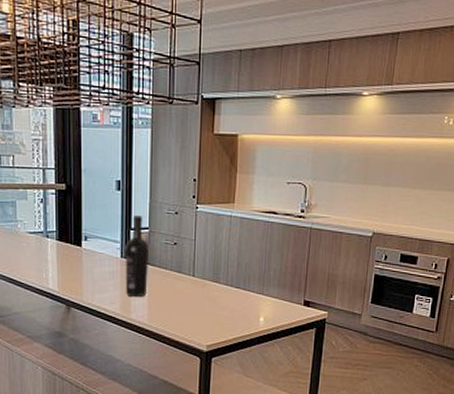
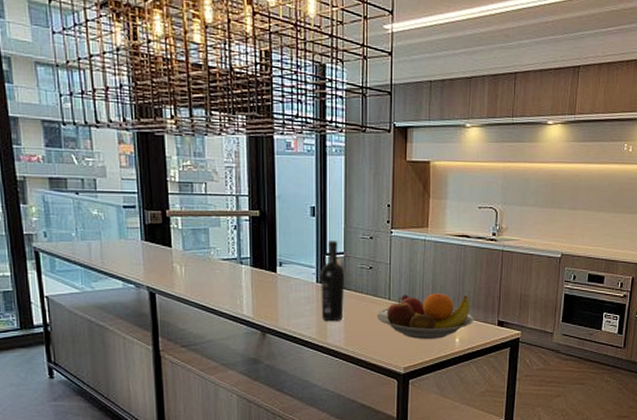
fruit bowl: none [181,270,280,317] -> present [377,292,475,339]

